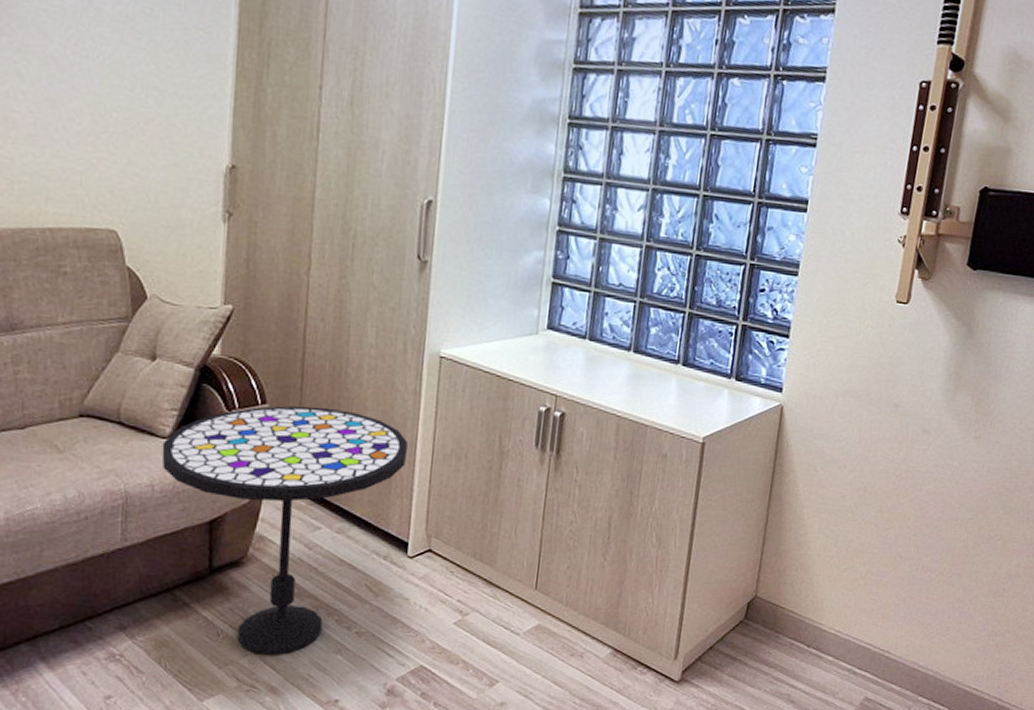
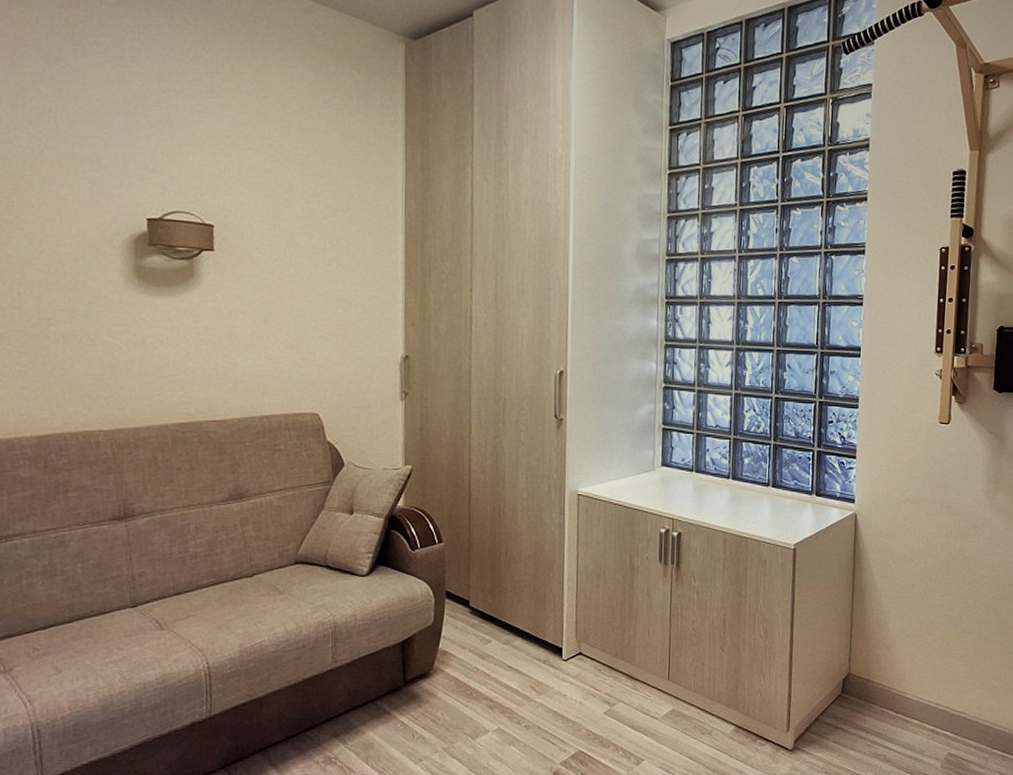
side table: present [162,406,408,656] -> none [361,542,557,751]

